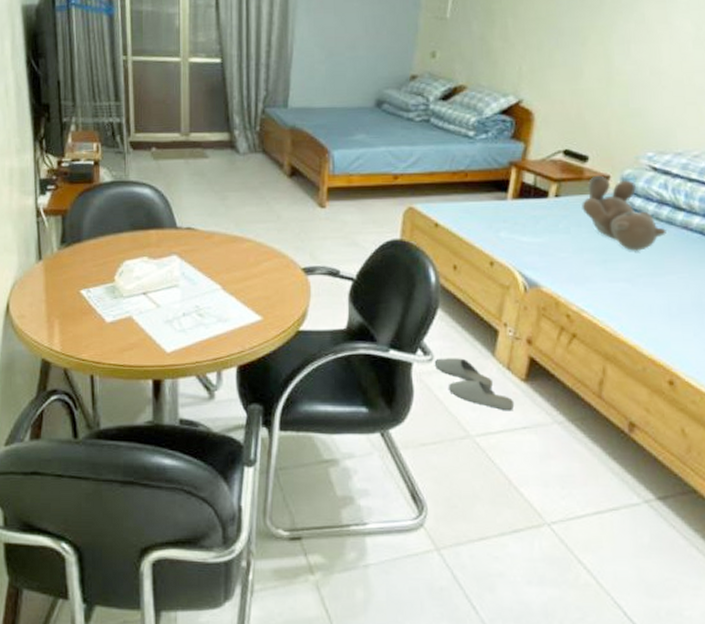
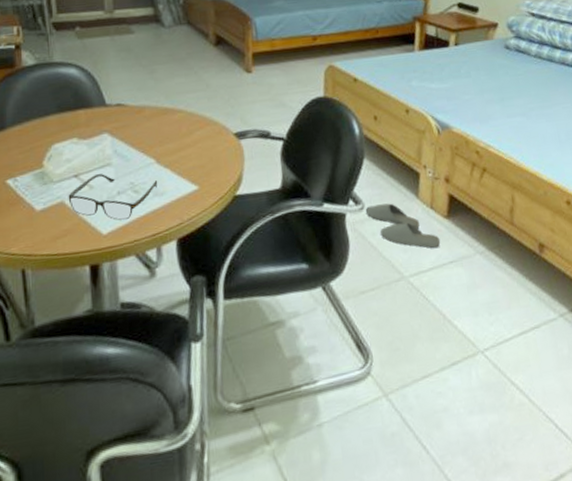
eyeglasses: none [136,294,223,342] -> present [68,174,158,221]
teddy bear: present [581,175,666,251] -> none [477,23,549,88]

